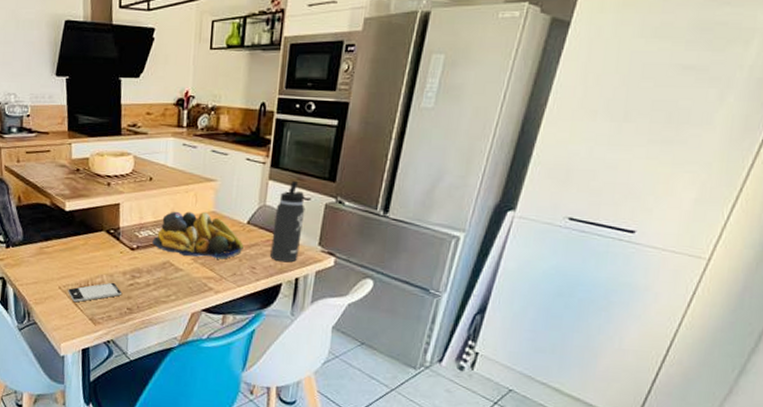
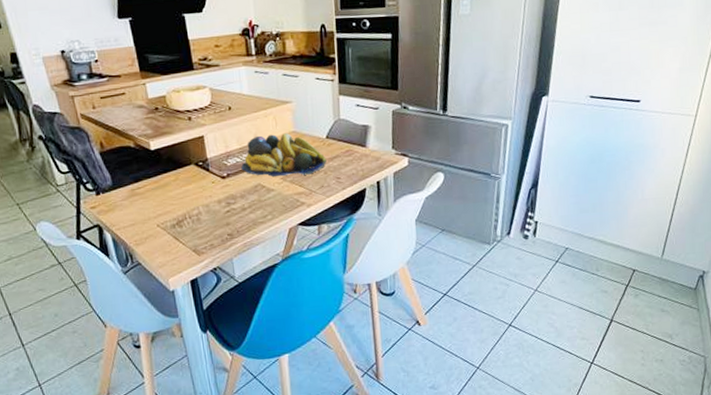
smartphone: present [68,282,121,303] -> none [167,212,220,237]
thermos bottle: present [270,180,305,263] -> none [349,93,377,169]

